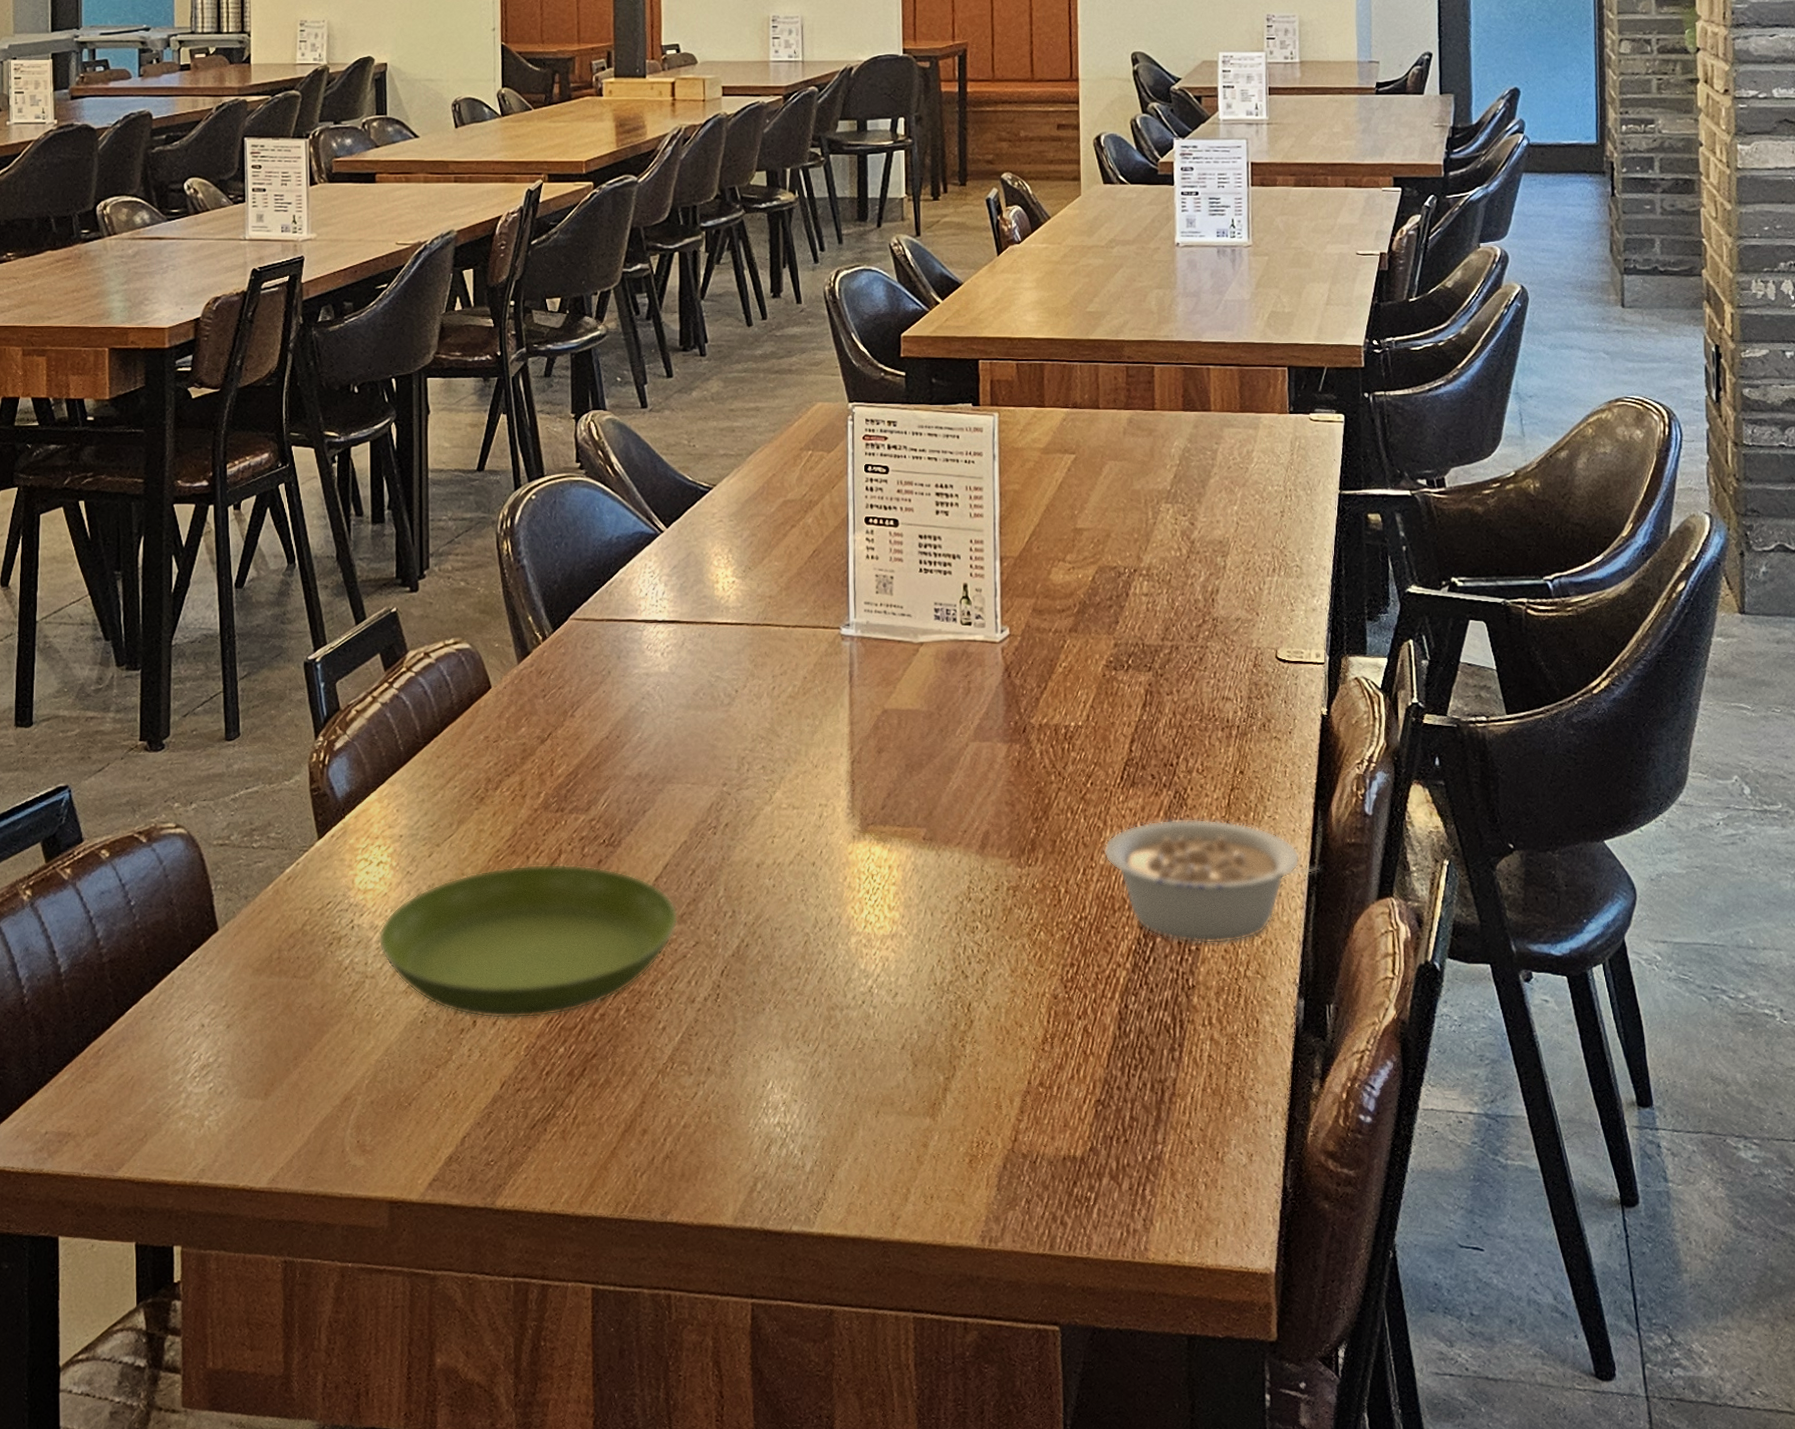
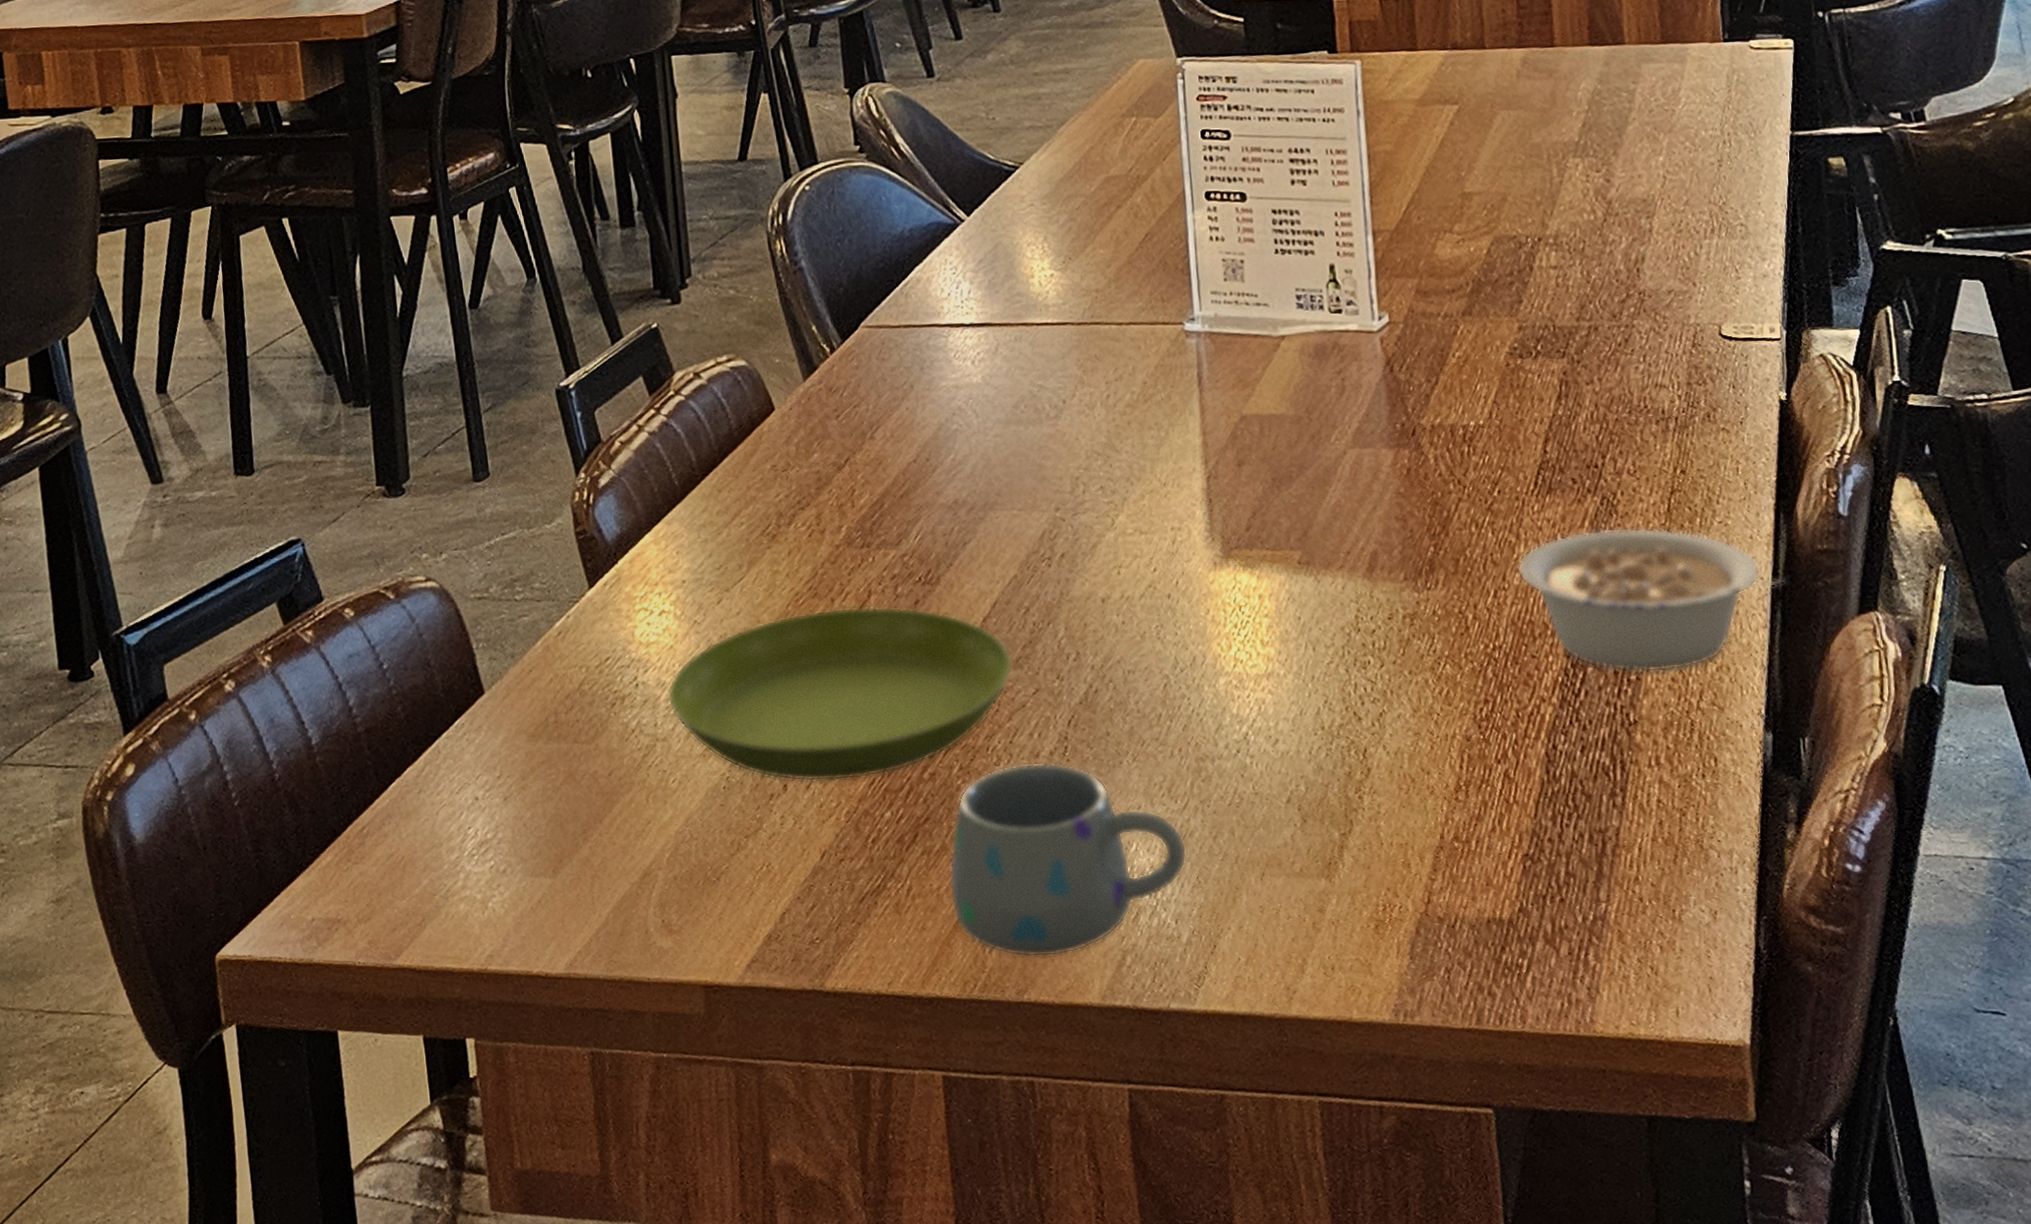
mug: none [609,1007,815,1182] -> present [948,762,1188,958]

